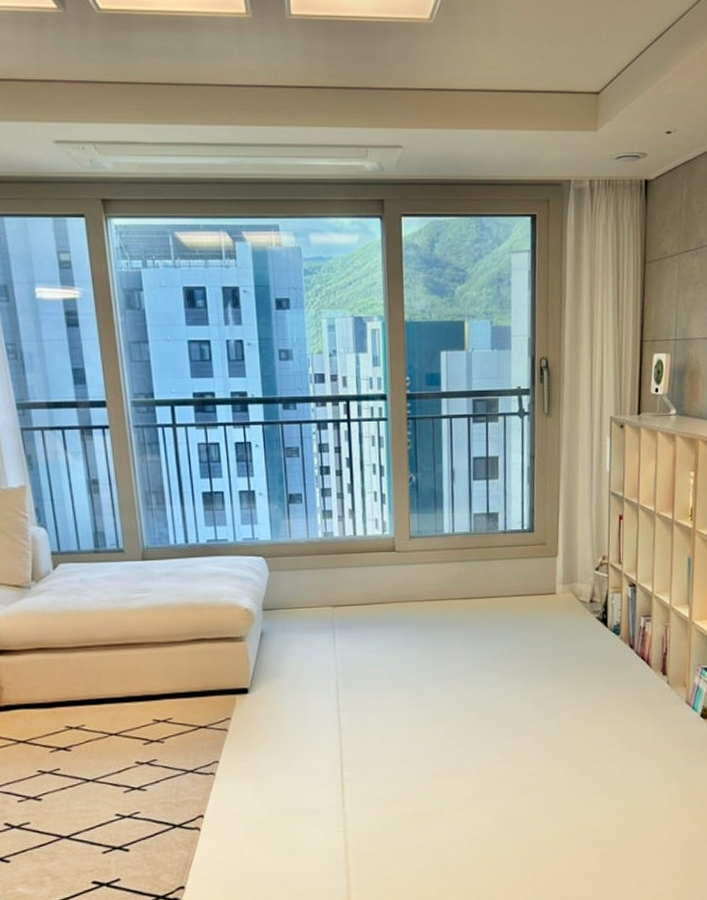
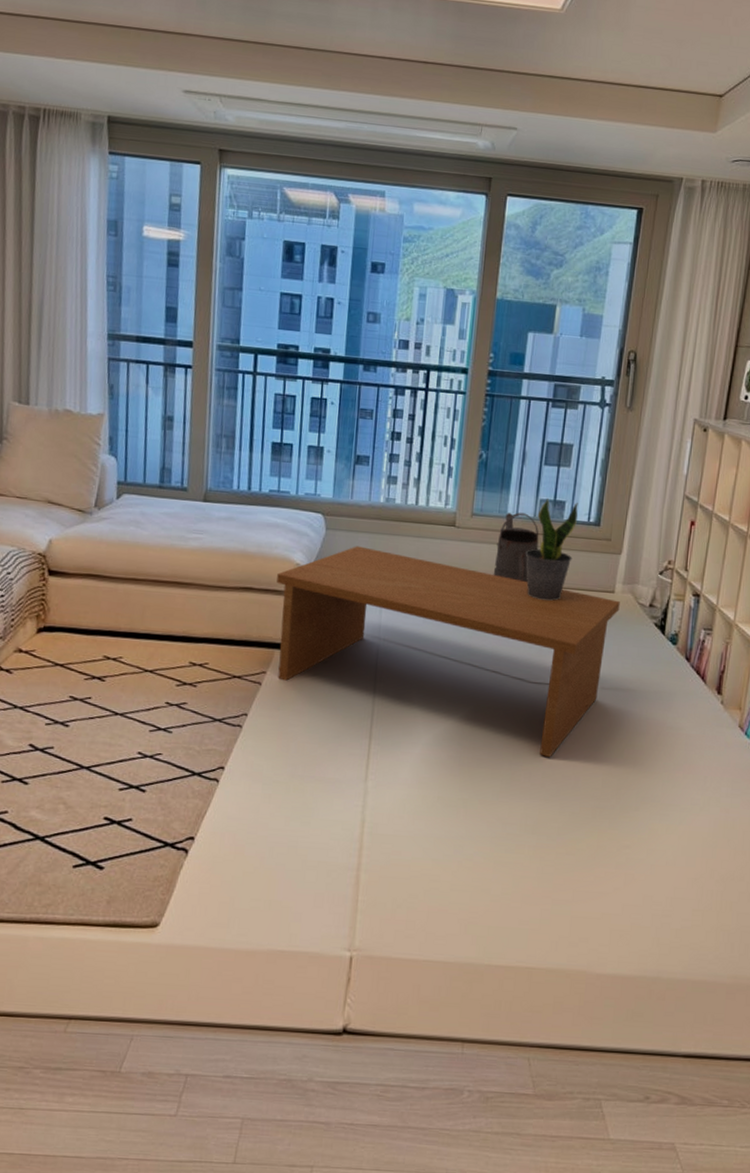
coffee table: none [227,583,562,758] -> present [276,546,620,758]
watering can: none [438,529,478,596] -> present [493,512,539,583]
potted plant: none [466,512,512,611] -> present [525,499,578,601]

